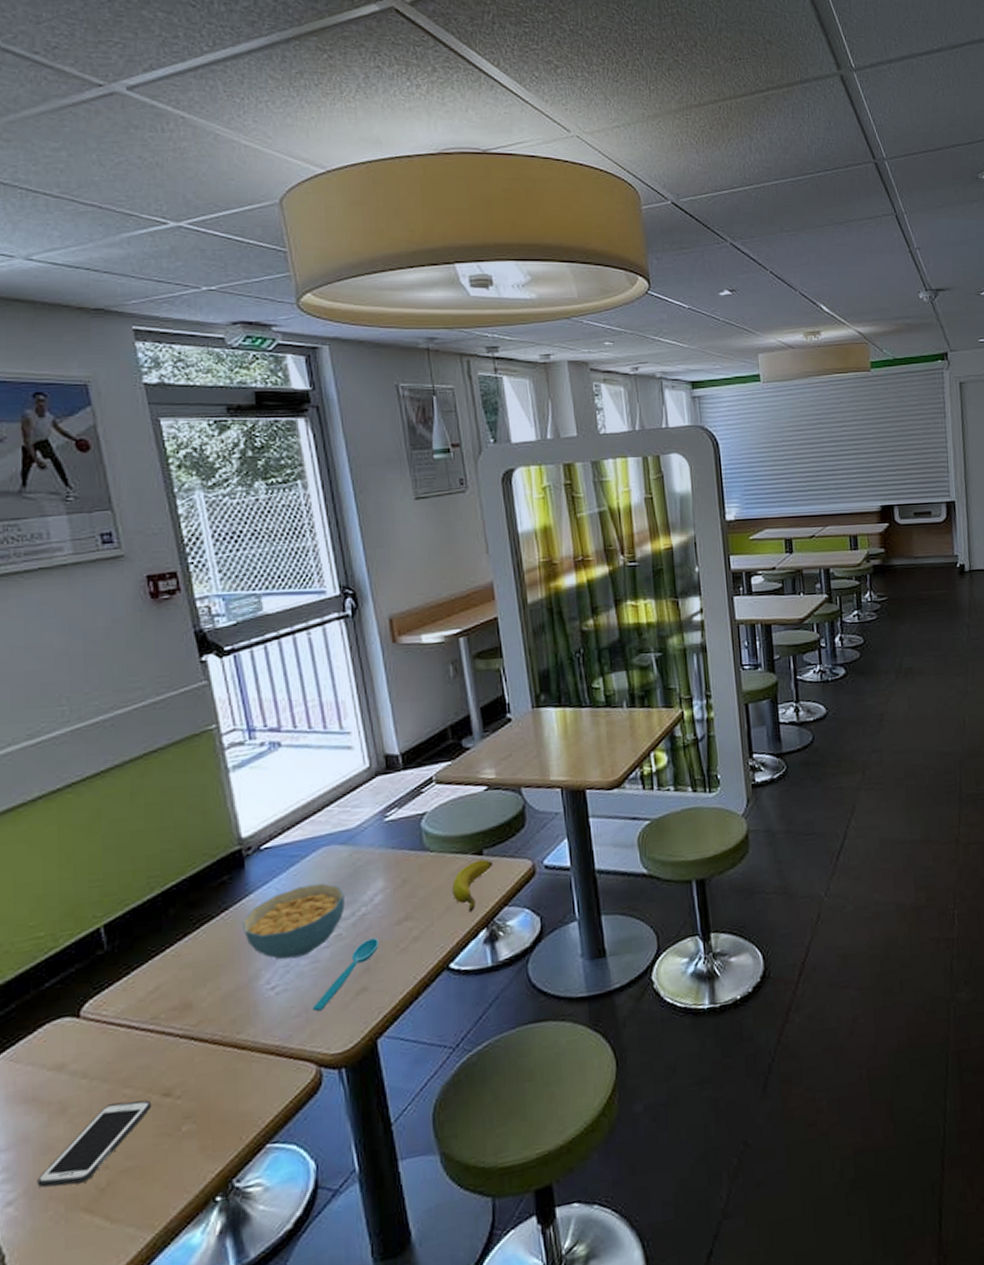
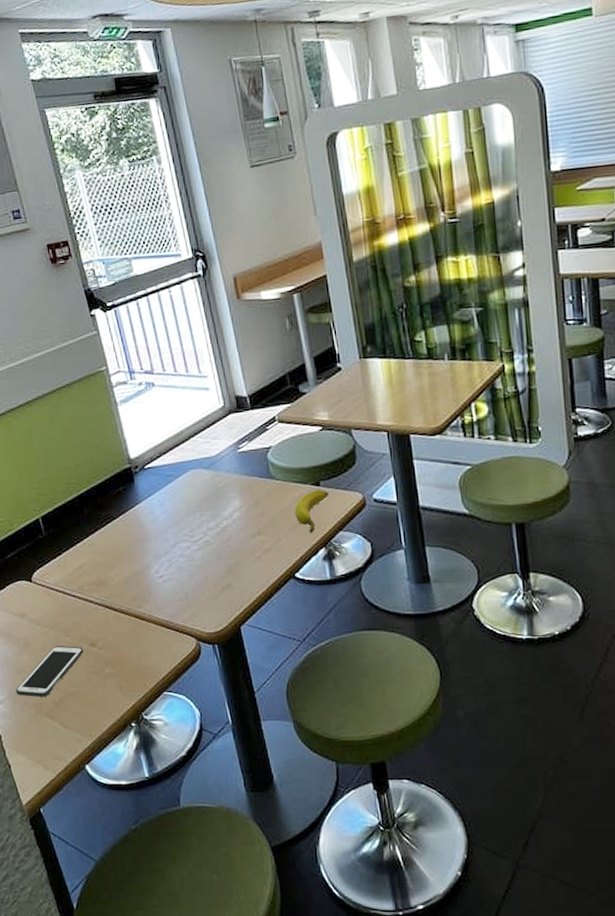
cereal bowl: present [241,883,345,960] -> none [135,499,211,556]
spoon: present [312,937,380,1012] -> none [190,546,239,599]

